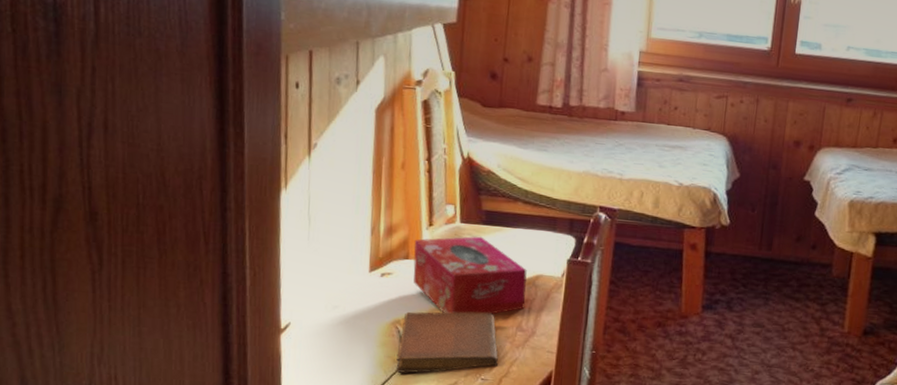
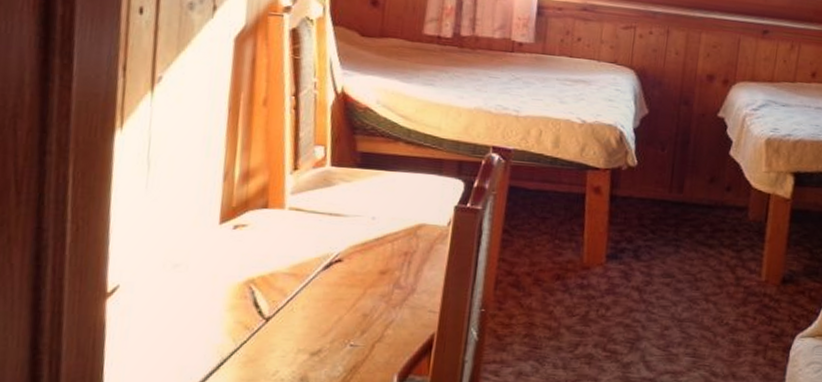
notebook: present [396,312,499,373] -> none [247,268,372,341]
tissue box: present [413,236,527,315] -> none [272,181,408,271]

